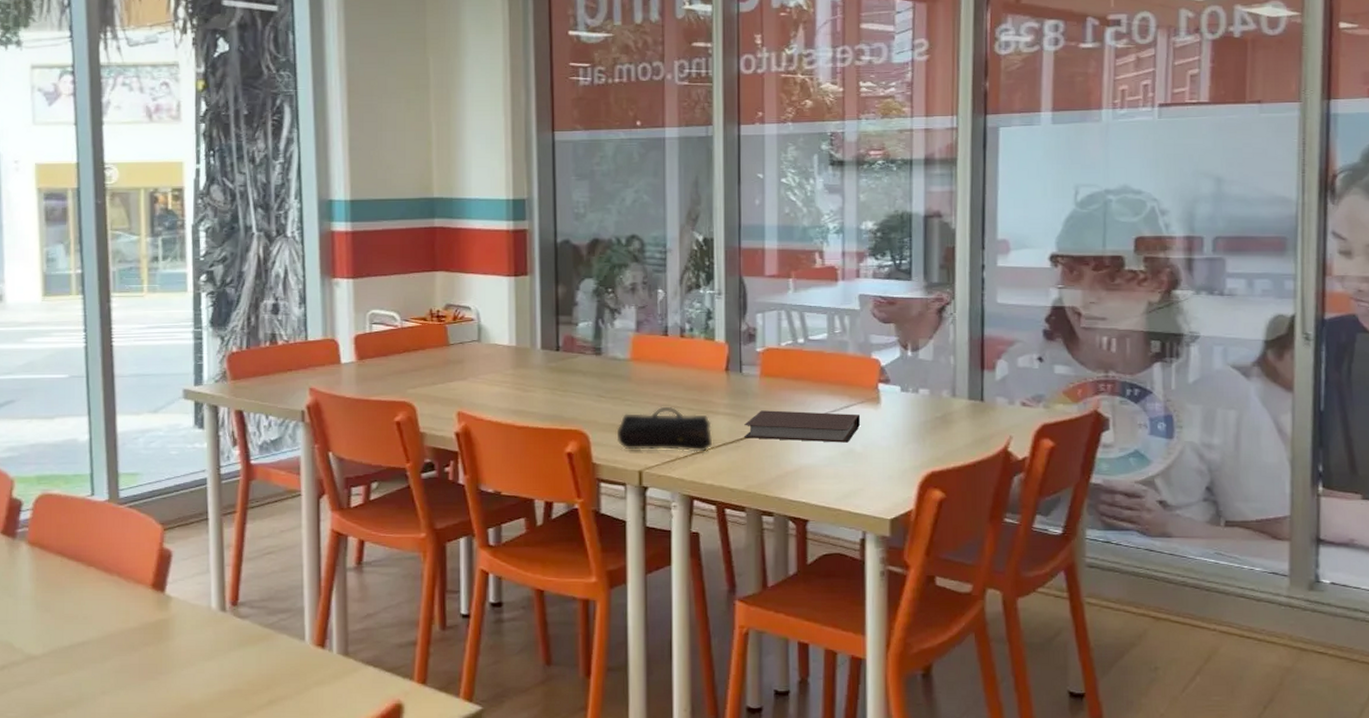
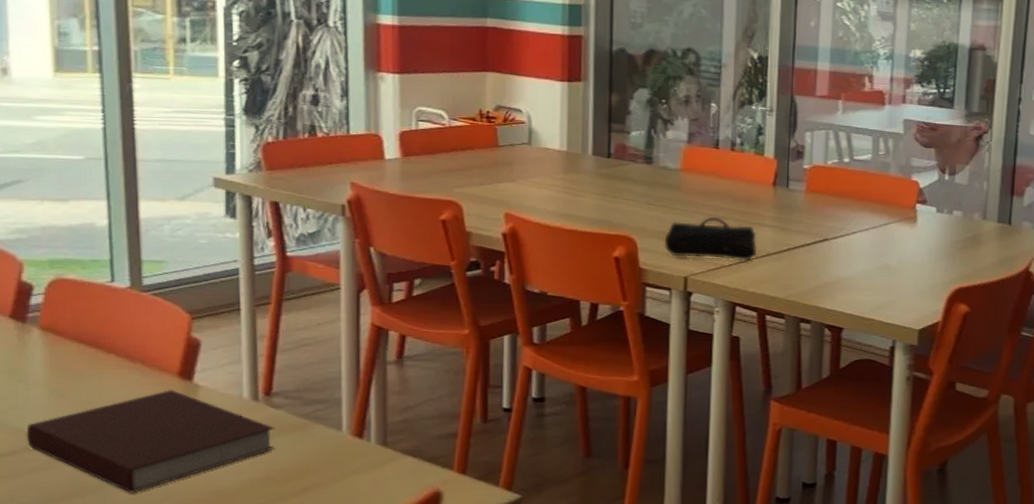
notebook: none [14,602,243,707] -> present [26,390,276,493]
notebook: present [744,410,861,443] -> none [788,224,898,258]

